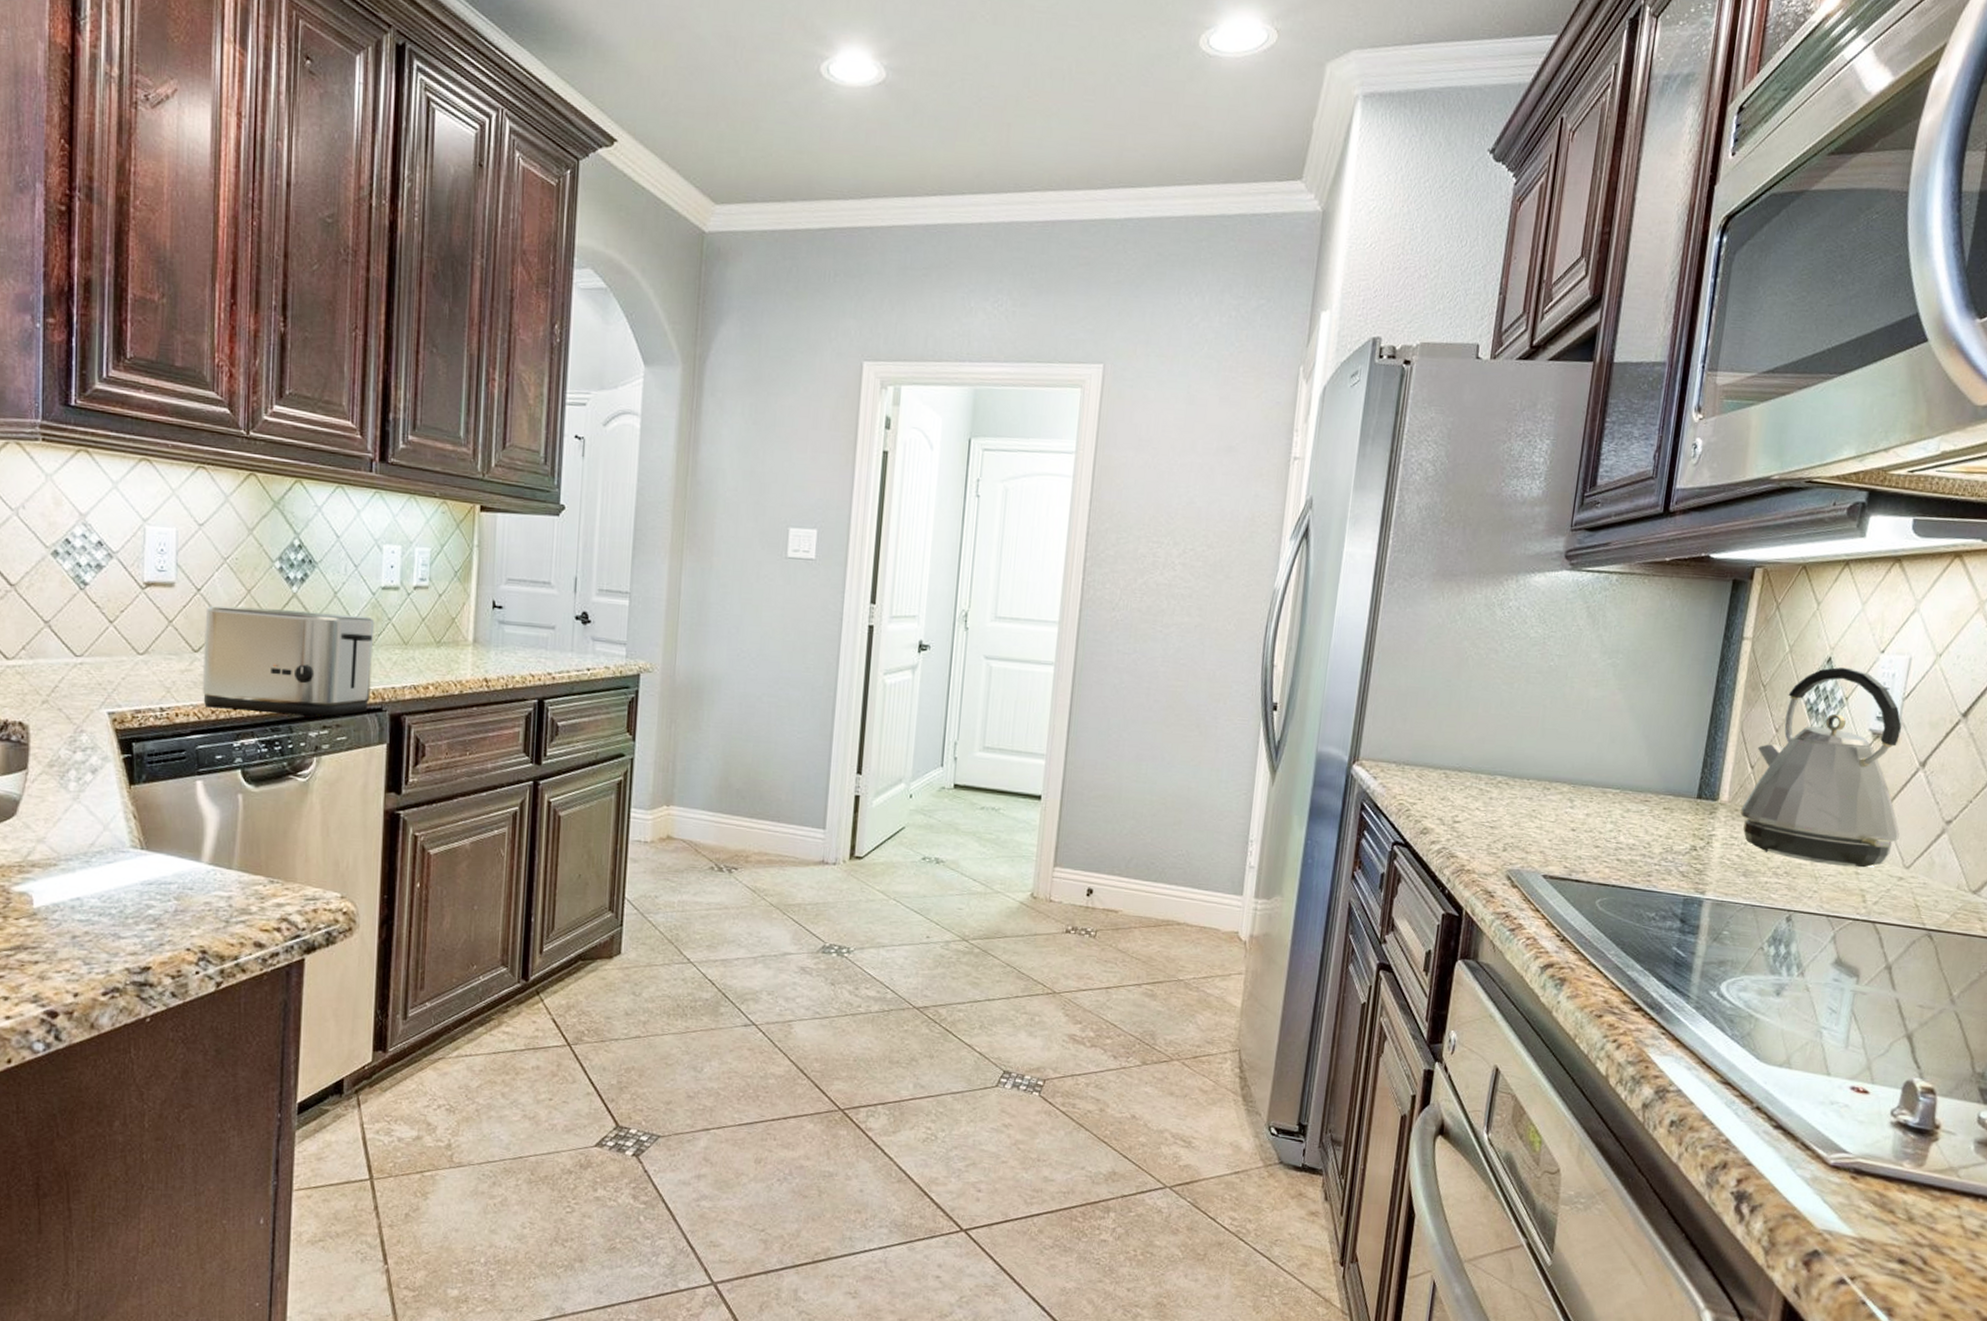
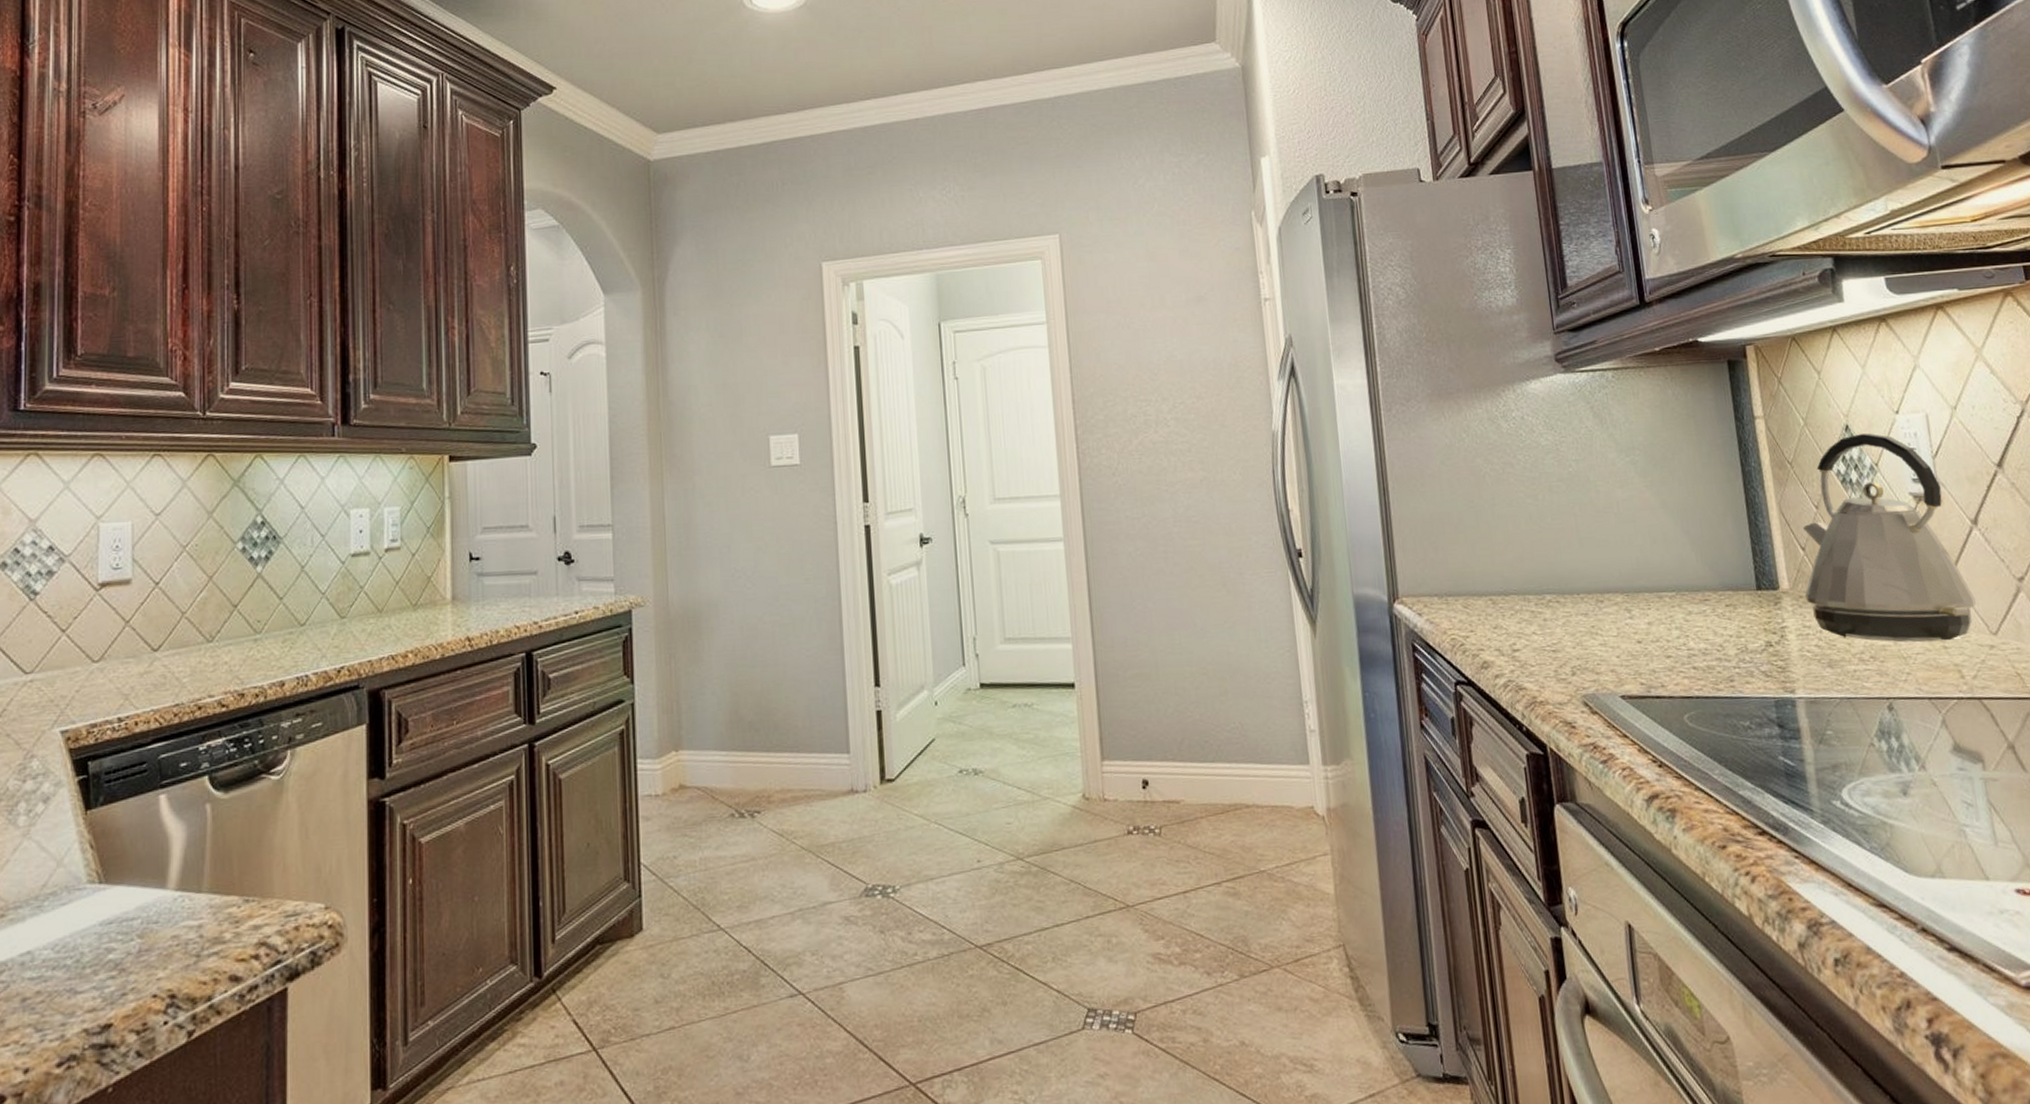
toaster: present [202,605,375,718] -> none [163,587,346,711]

